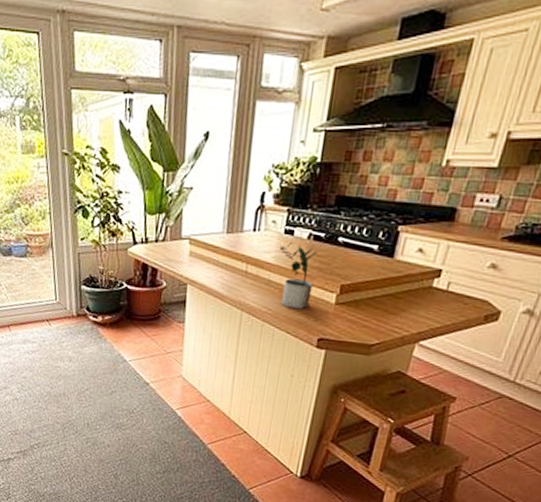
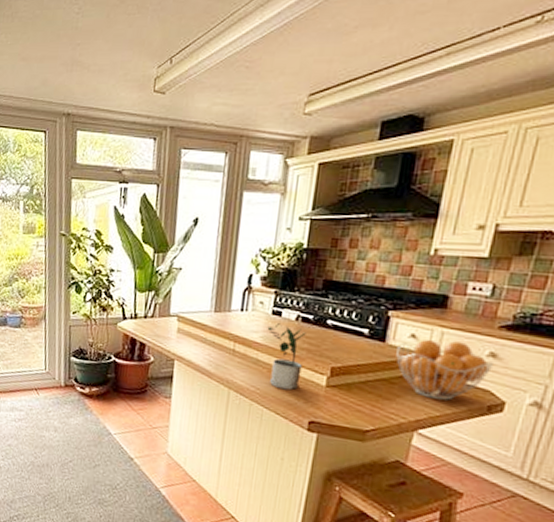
fruit basket: none [403,254,494,312] -> present [396,340,495,401]

